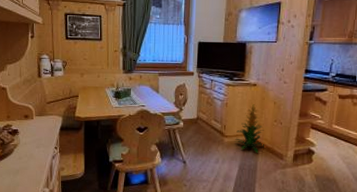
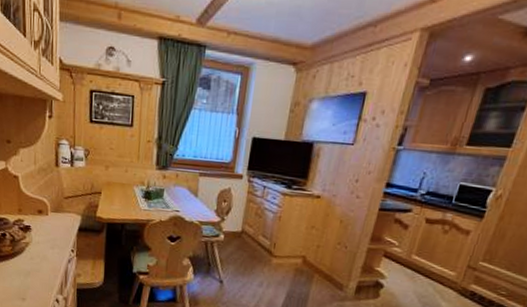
indoor plant: present [234,103,265,153] -> none [284,219,324,280]

